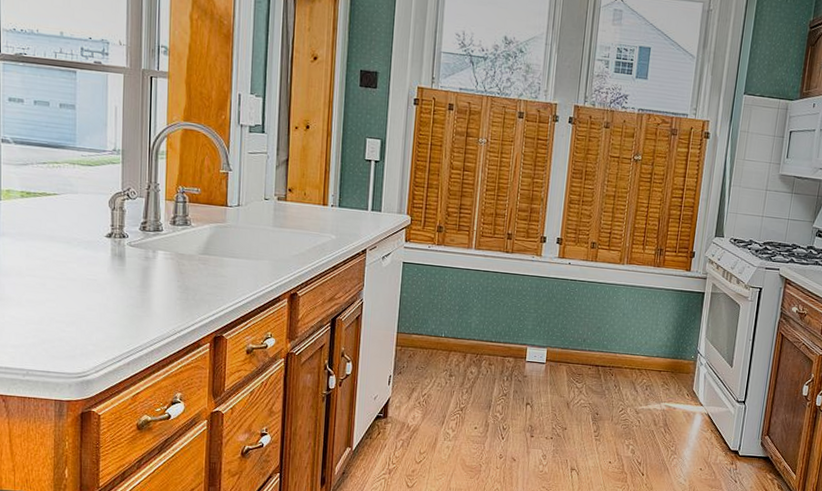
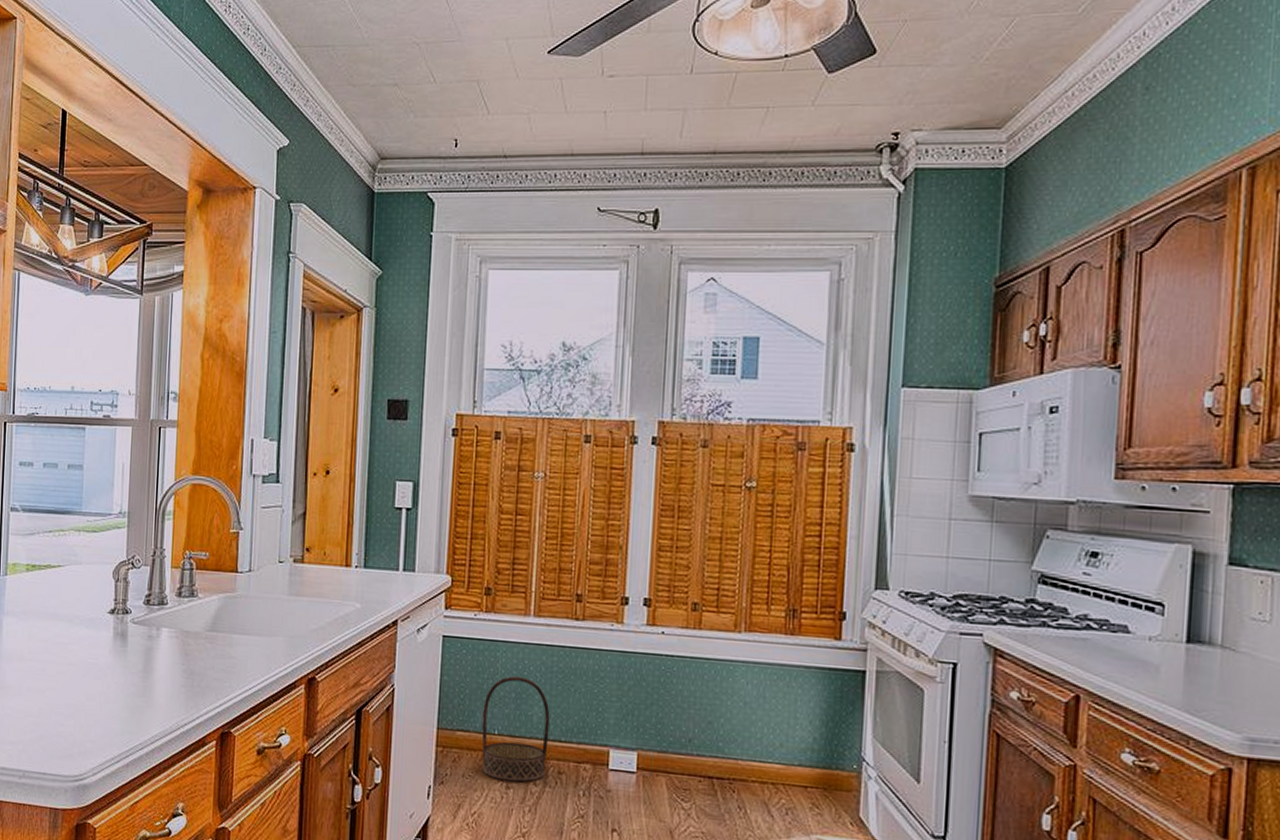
basket: none [432,293,485,372] -> present [481,676,550,783]

